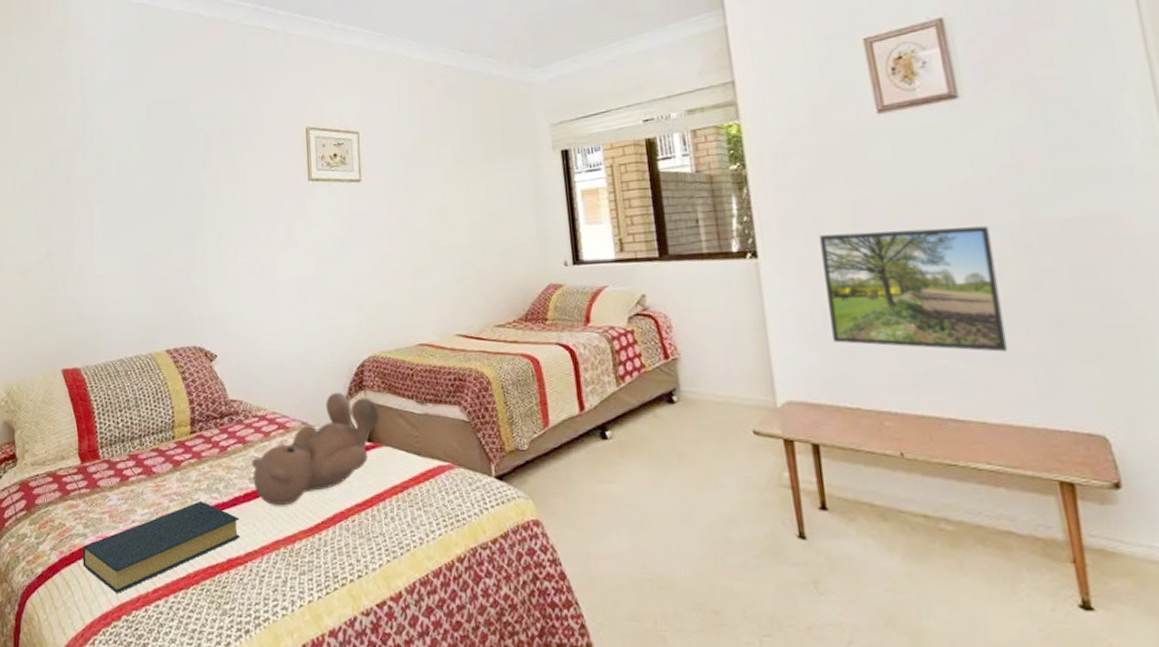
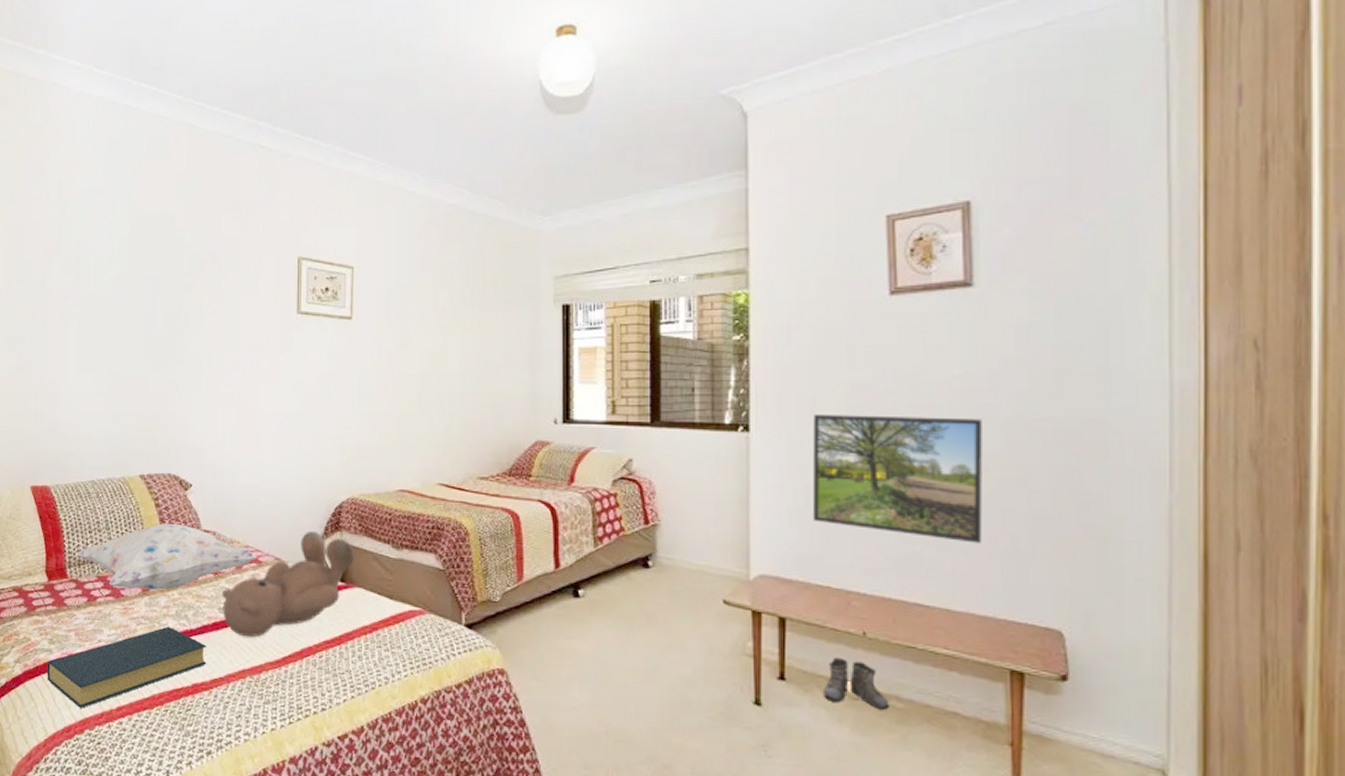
decorative pillow: none [107,395,285,466] -> present [75,523,258,591]
boots: none [861,481,940,534] -> present [817,657,889,710]

